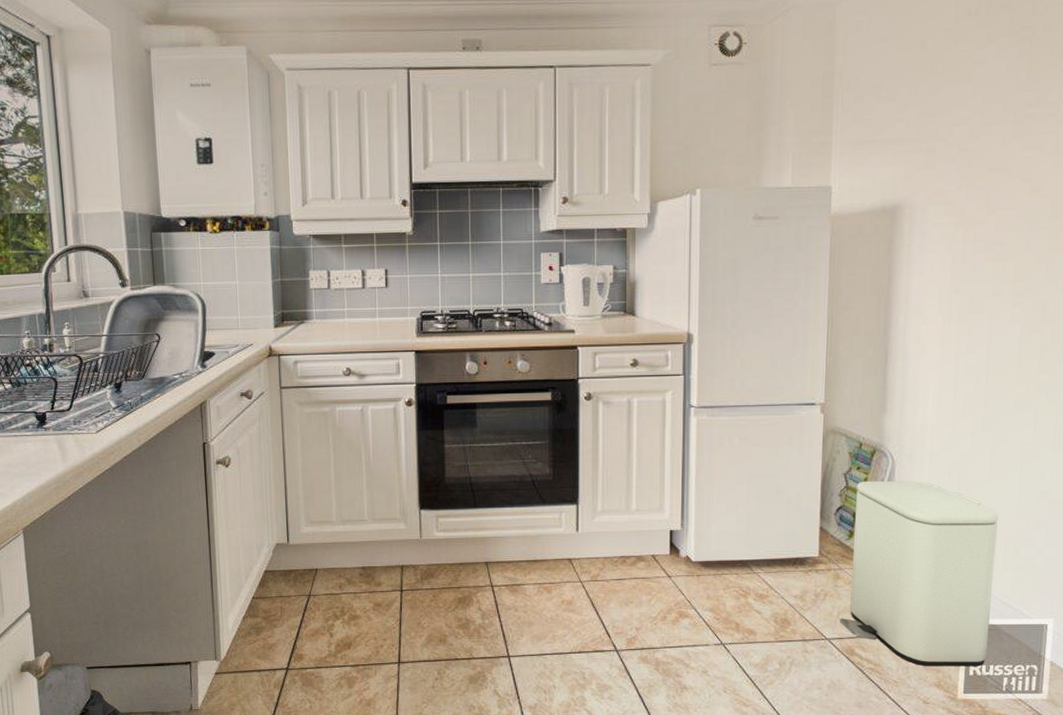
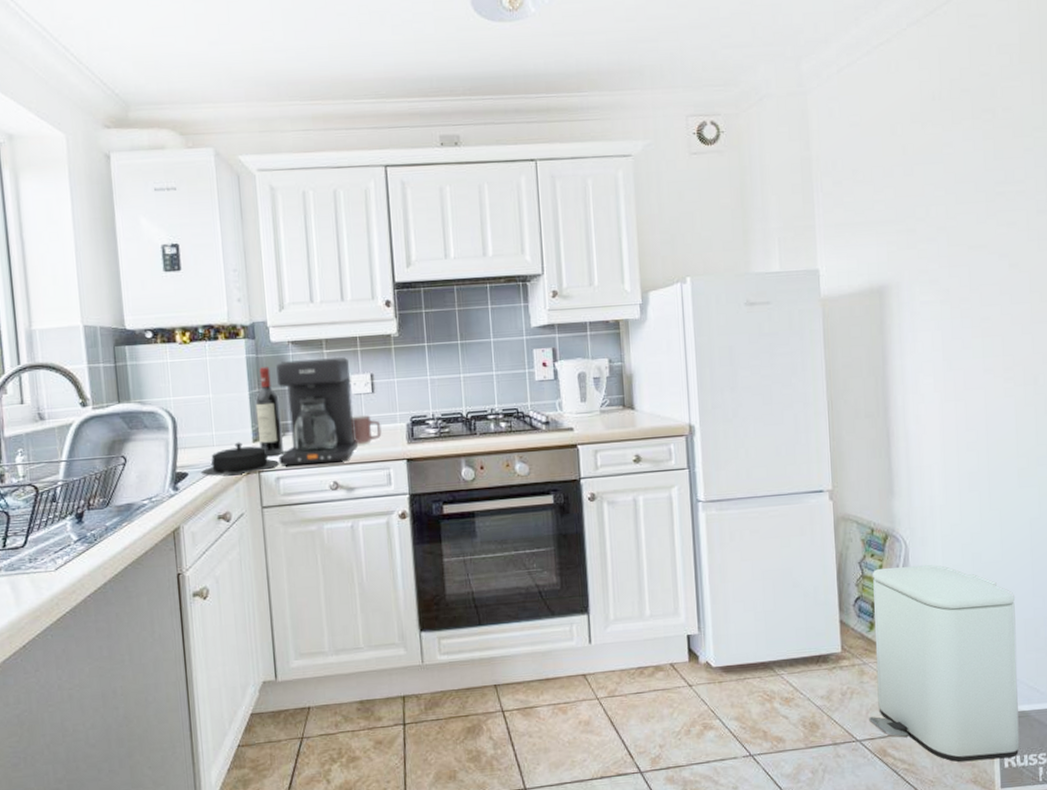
cooking pot: none [226,327,297,357] -> present [200,442,279,477]
wine bottle: none [277,258,303,342] -> present [255,367,285,457]
coffee maker: none [297,252,370,350] -> present [276,357,358,465]
mug: none [367,307,393,338] -> present [352,414,382,447]

